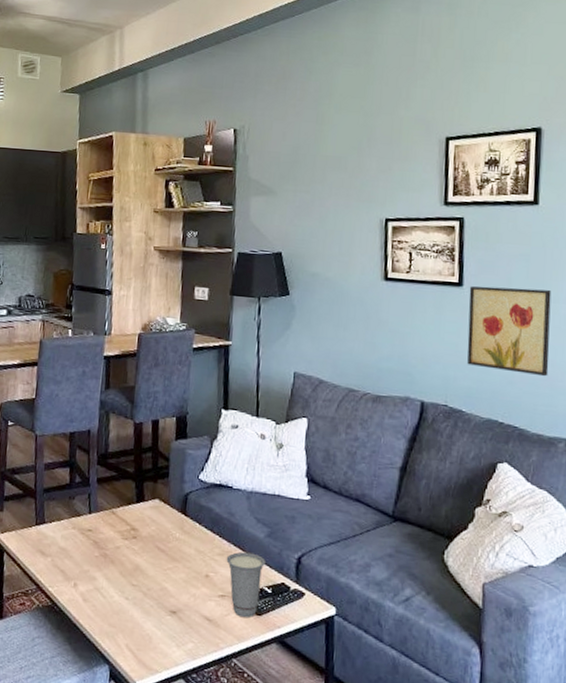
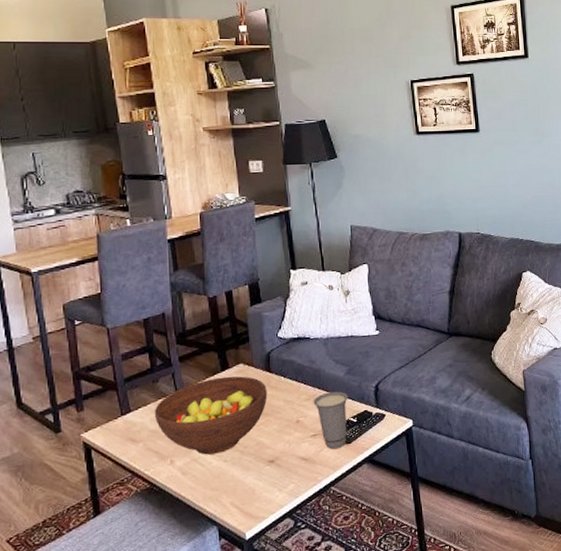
fruit bowl: none [65,508,180,589] -> present [154,376,268,455]
wall art: present [467,286,552,377] -> none [484,127,551,197]

